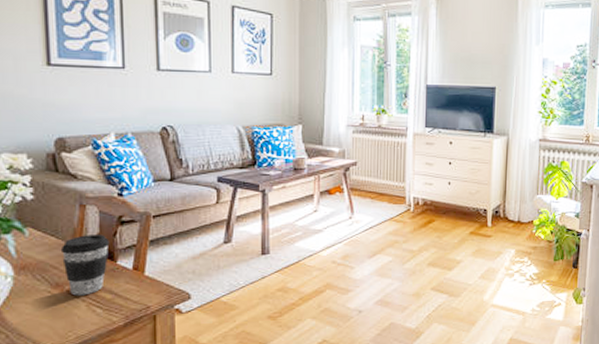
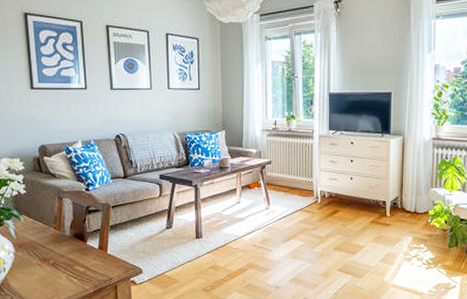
coffee cup: present [60,234,110,296] -> none [46,221,81,268]

